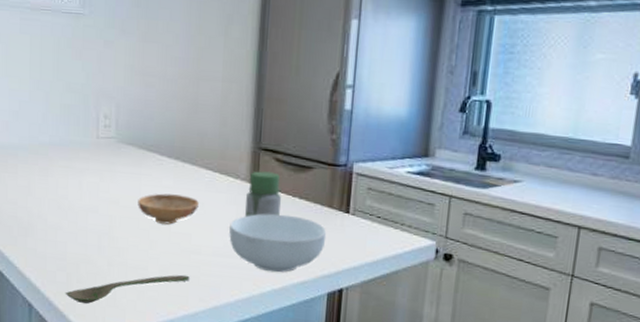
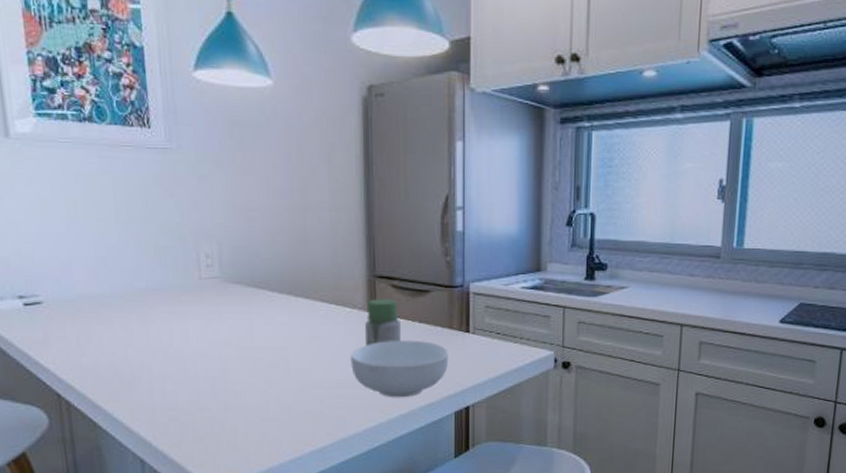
spoon: present [65,274,190,305] -> none [180,410,314,453]
bowl: present [138,193,199,225] -> none [251,330,317,362]

